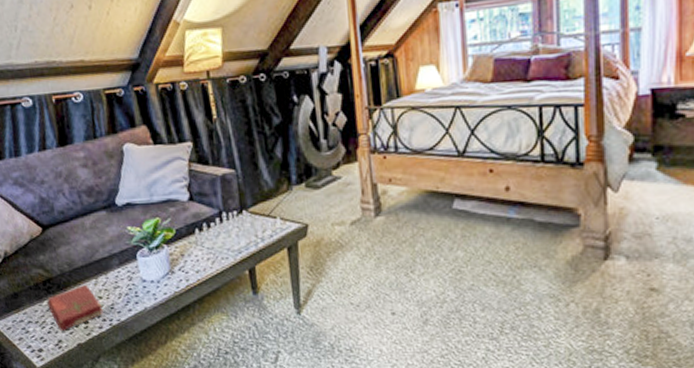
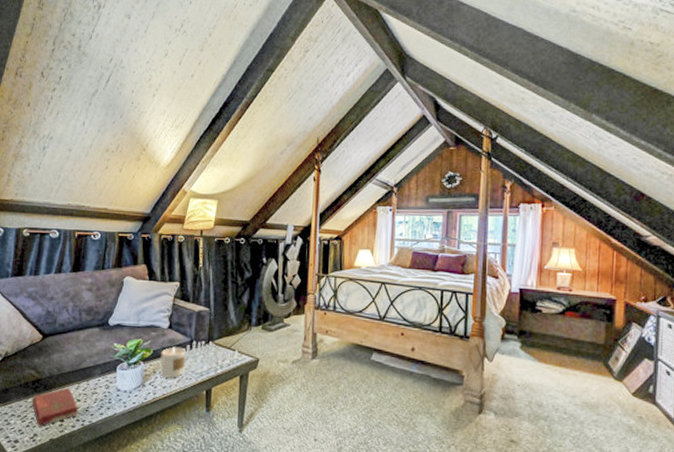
candle: none [186,221,218,260] -> present [160,346,186,378]

